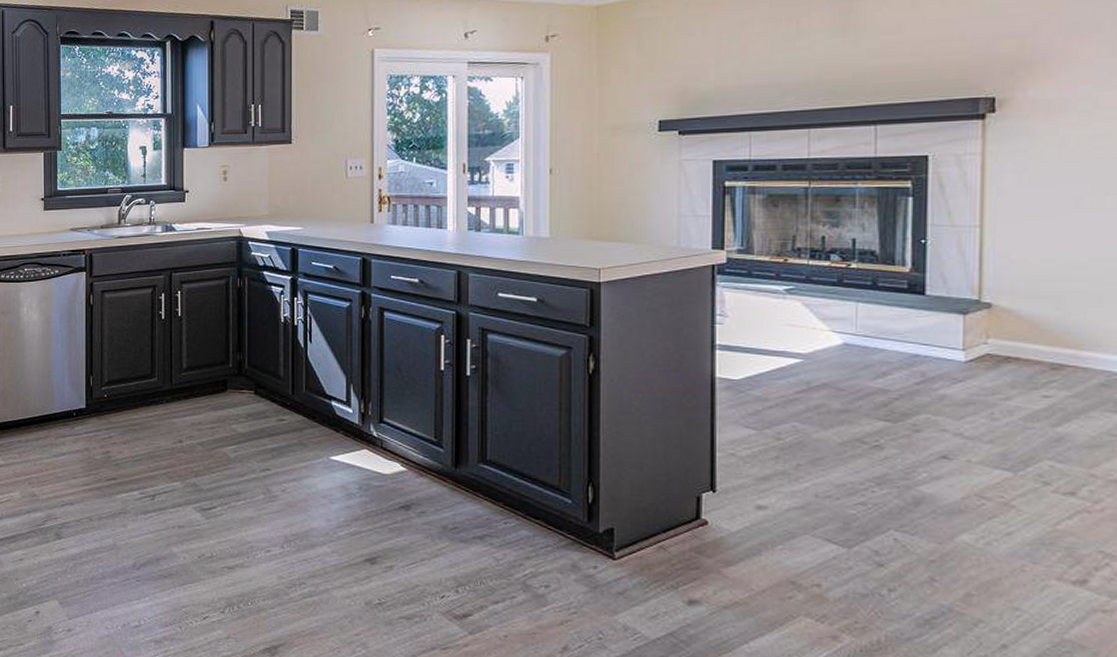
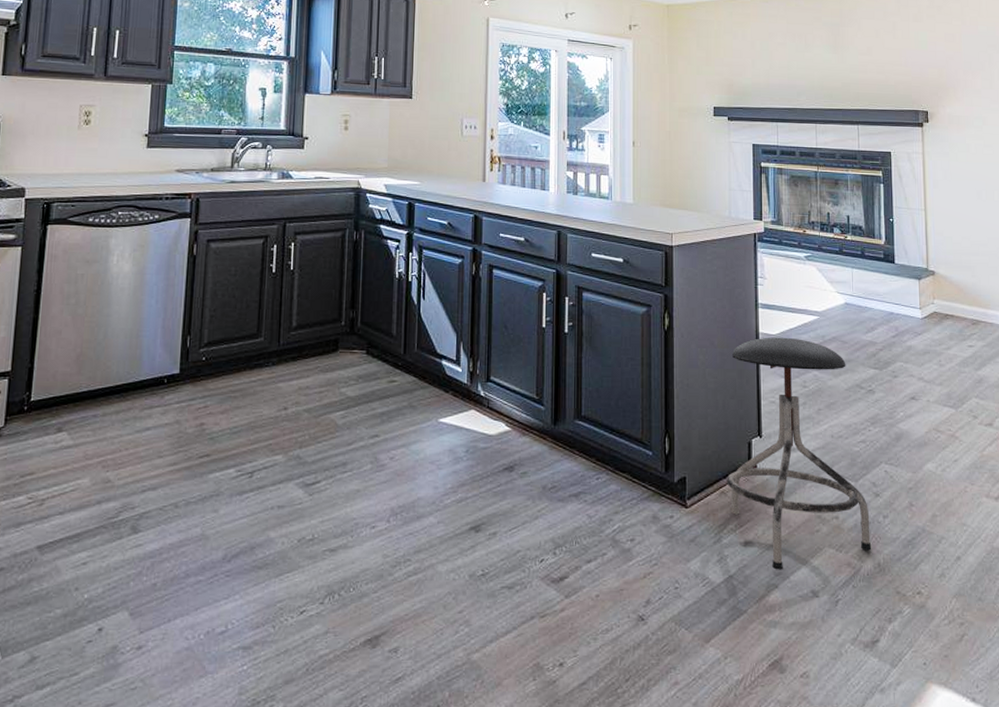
stool: none [667,382,869,634] -> present [727,337,872,570]

